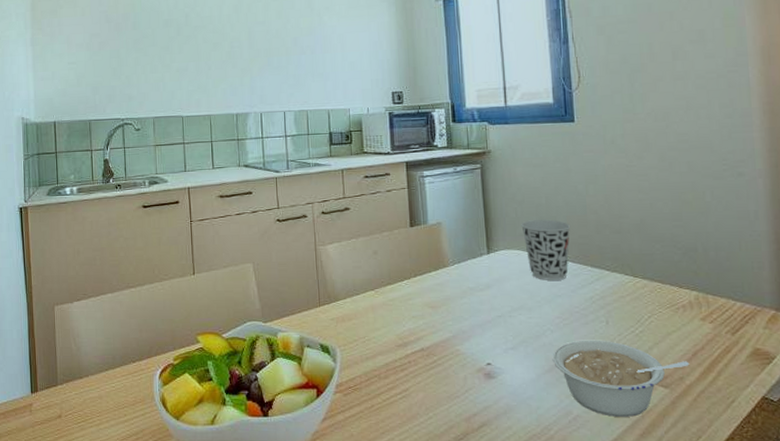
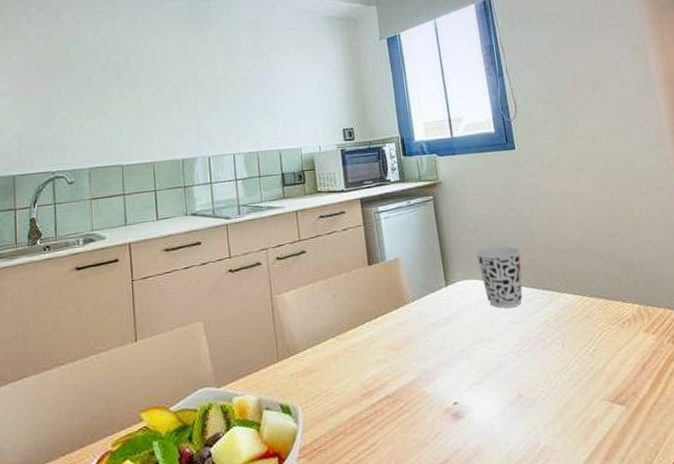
legume: present [552,340,690,417] -> none [515,363,640,443]

